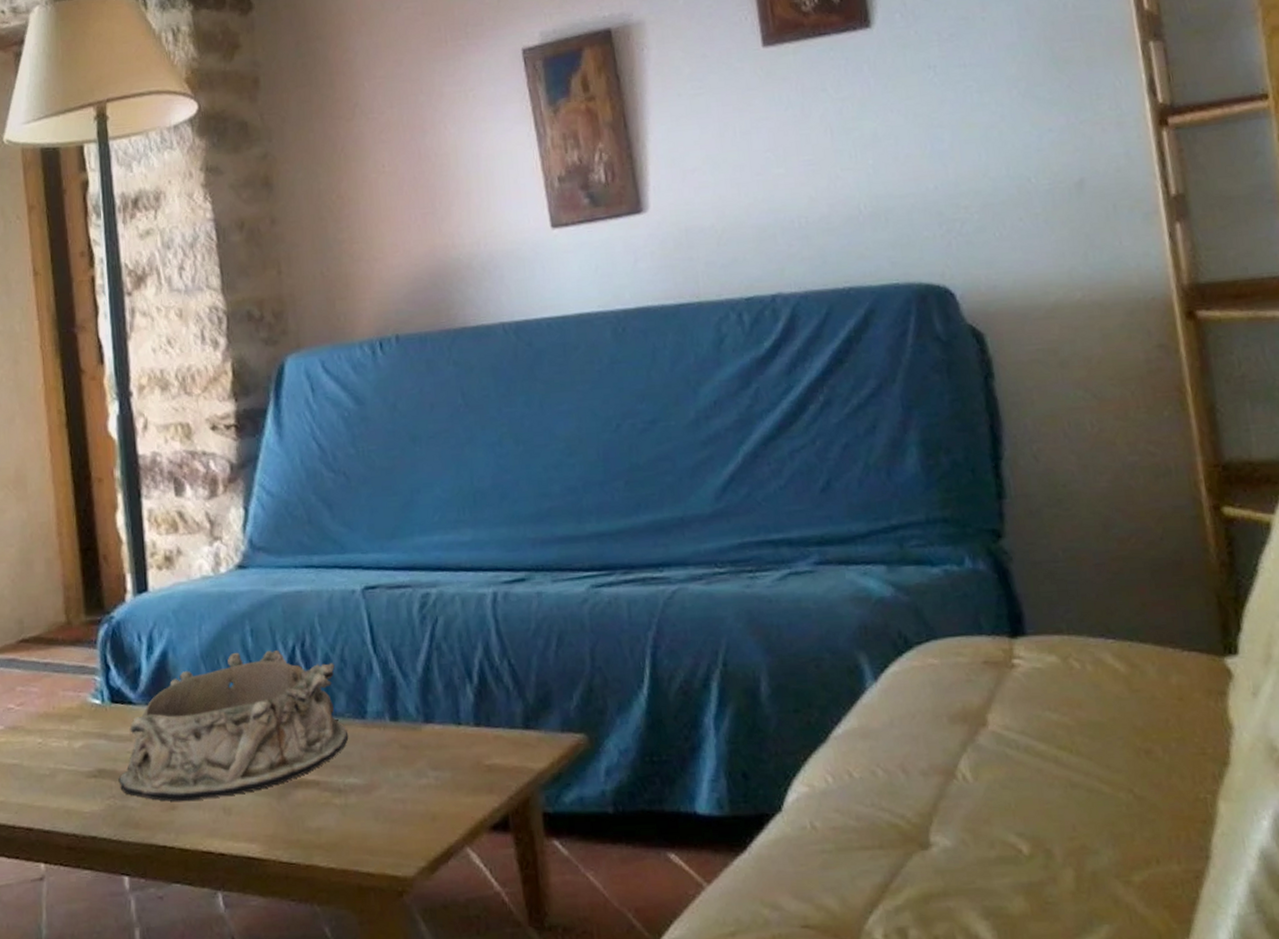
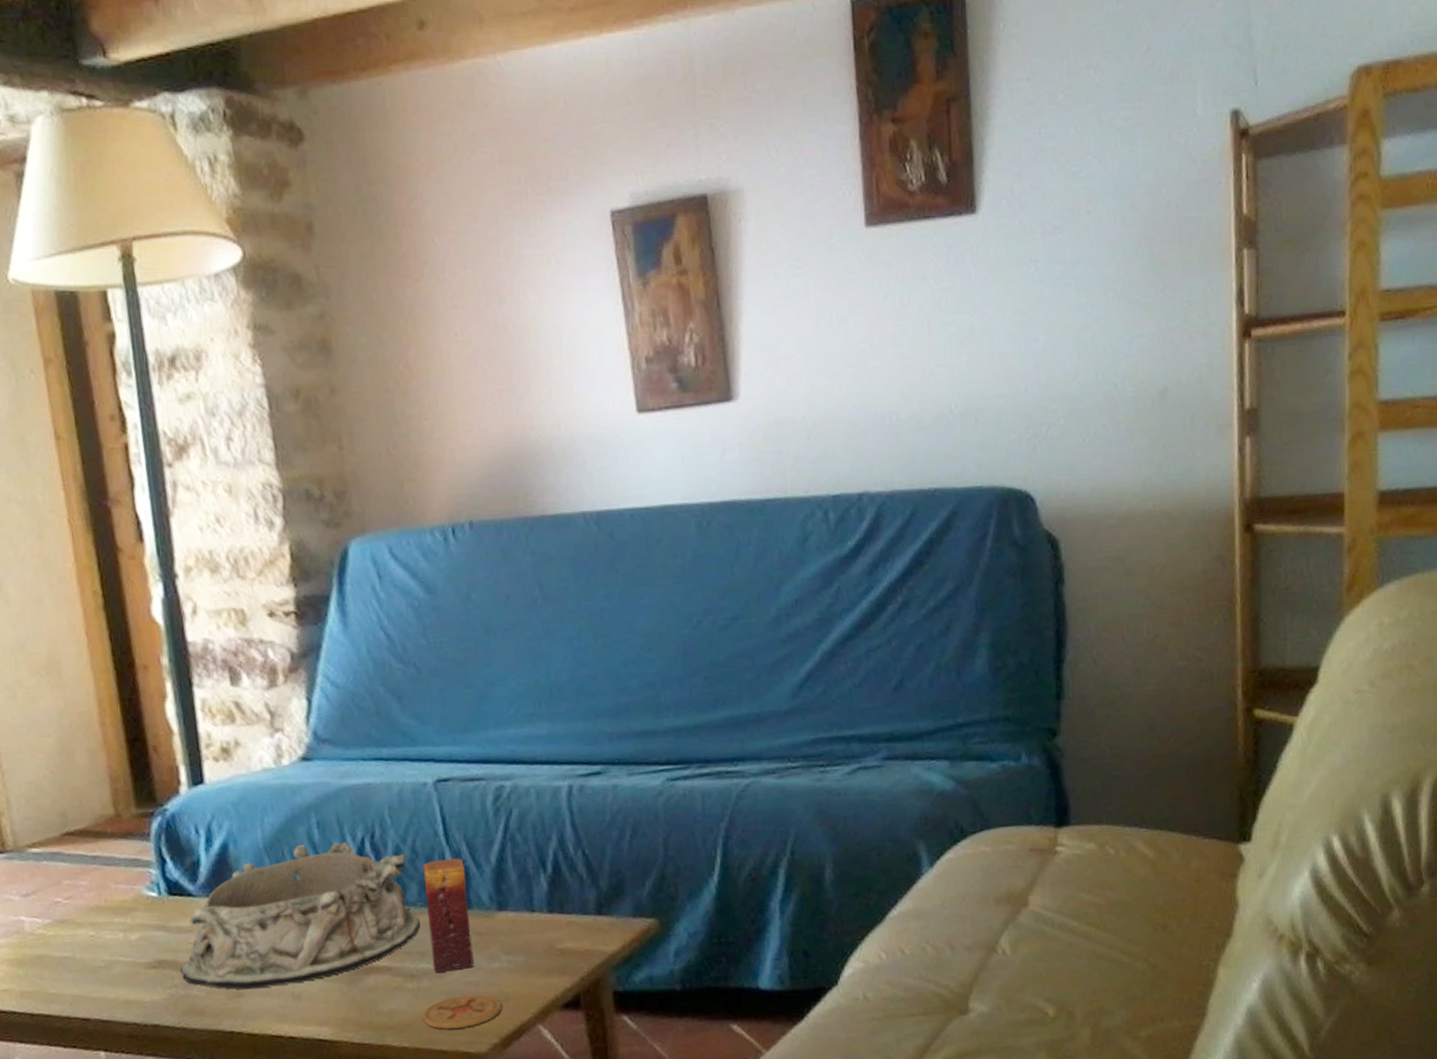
coaster: none [349,812,430,850] -> present [422,994,502,1029]
candle: none [351,667,401,788] -> present [422,858,474,972]

